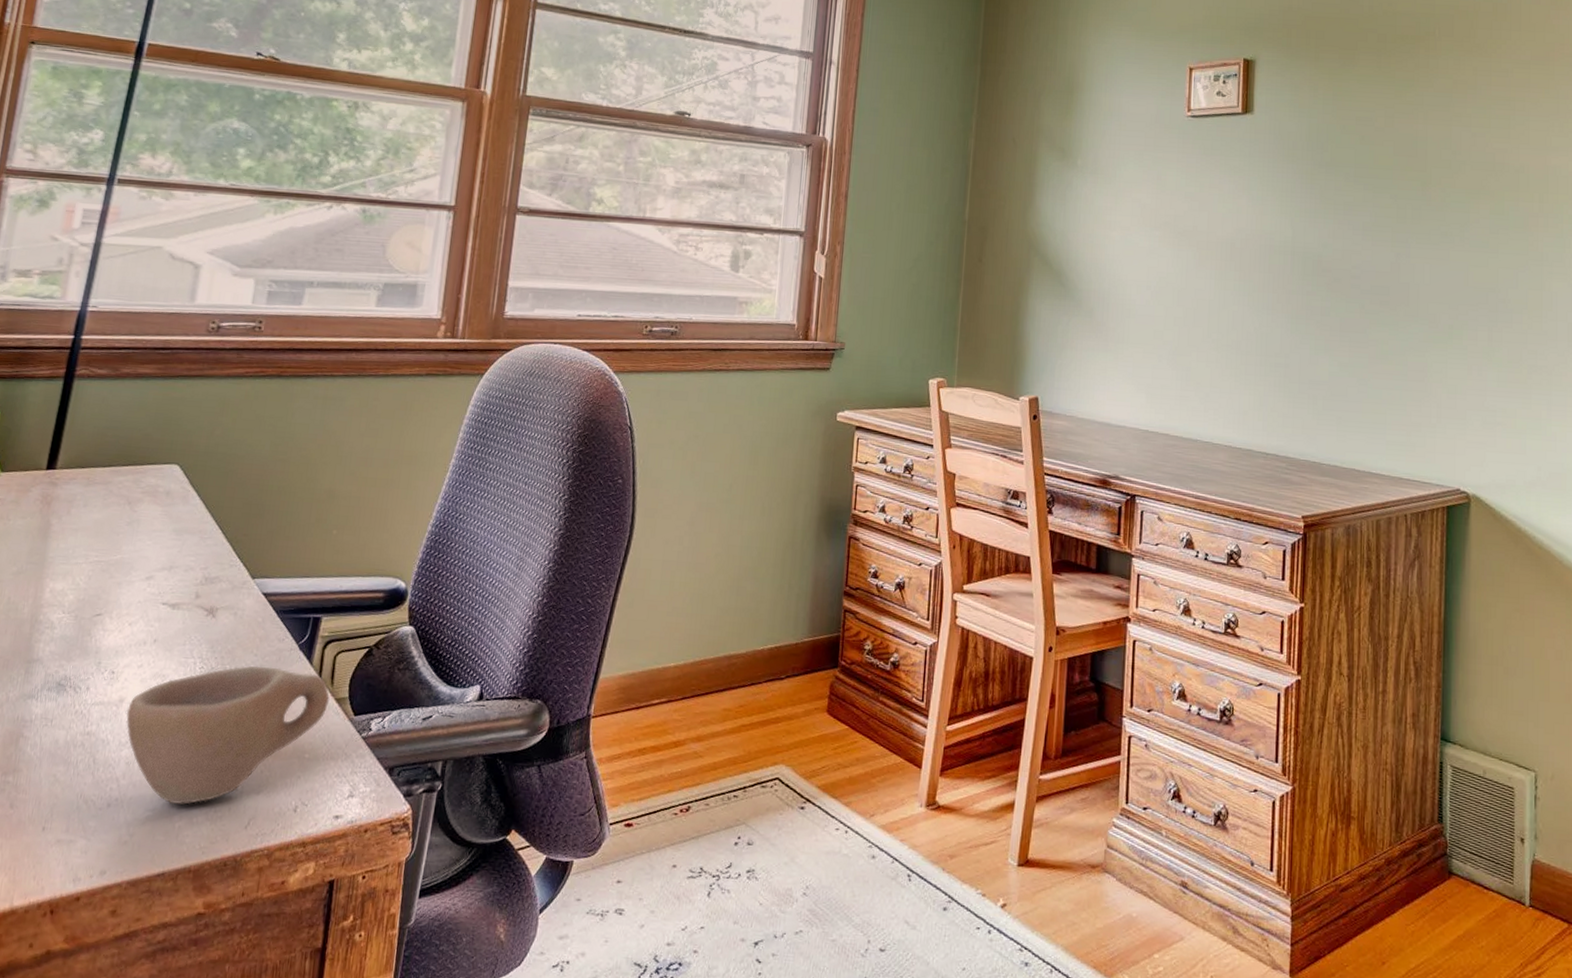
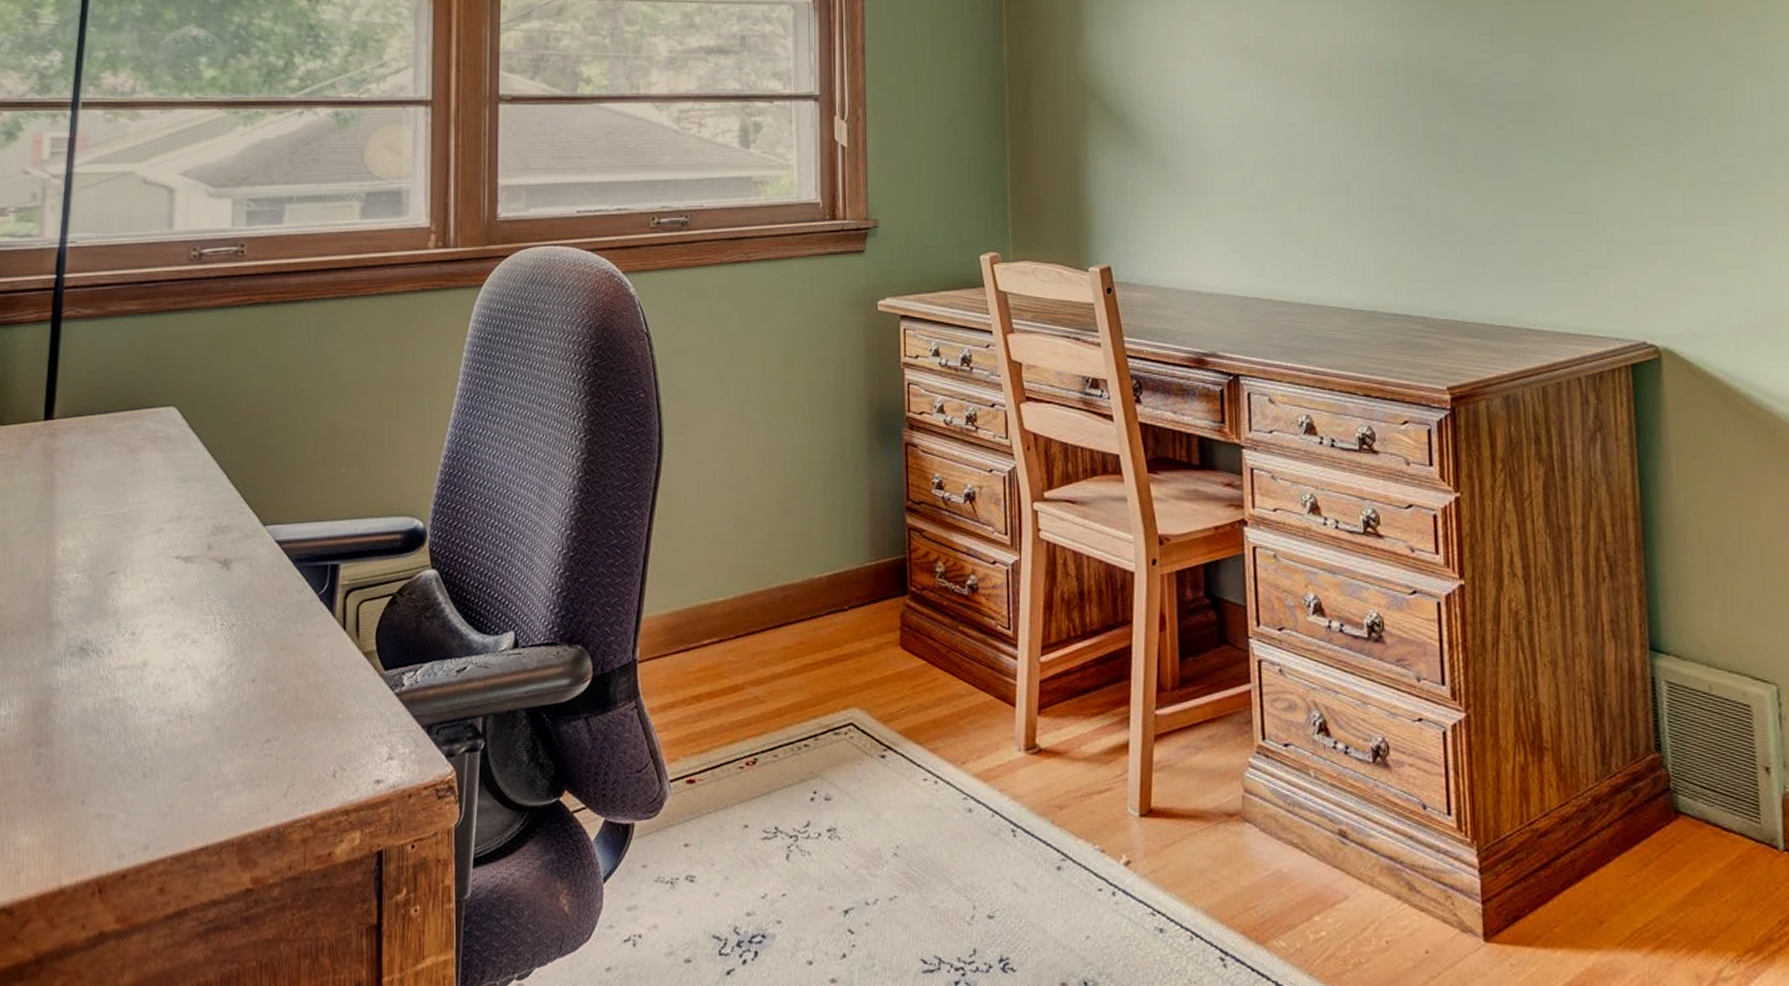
cup: present [126,666,330,805] -> none [151,620,358,774]

